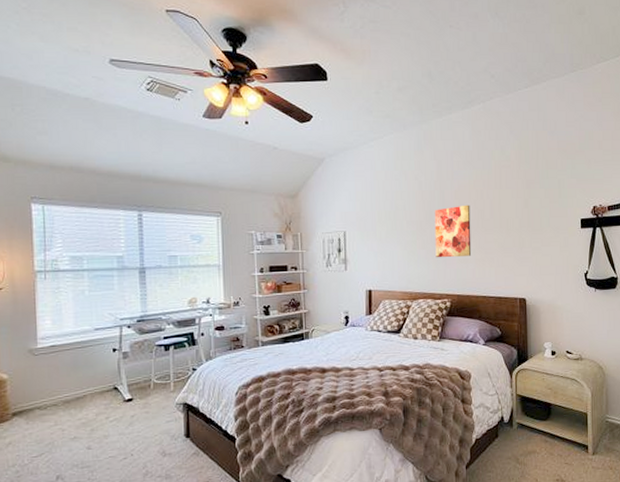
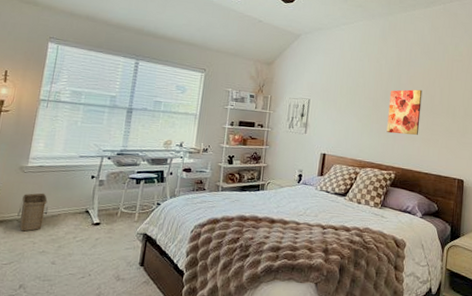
basket: none [37,375,72,420] -> present [17,192,49,232]

